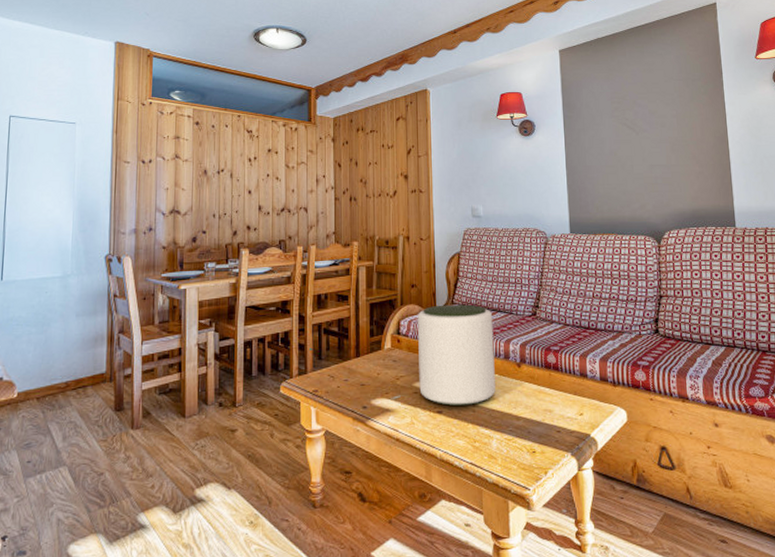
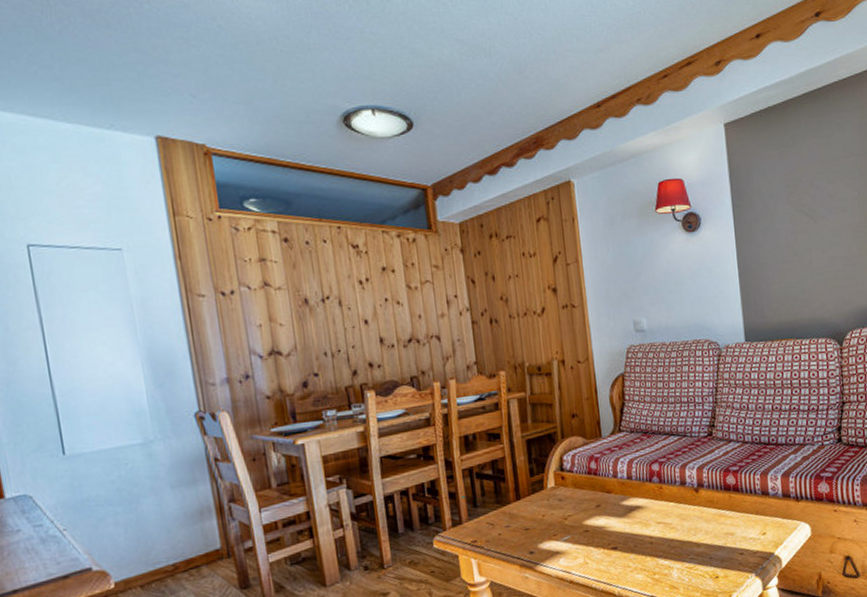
plant pot: present [417,304,496,407] -> none [581,430,673,541]

